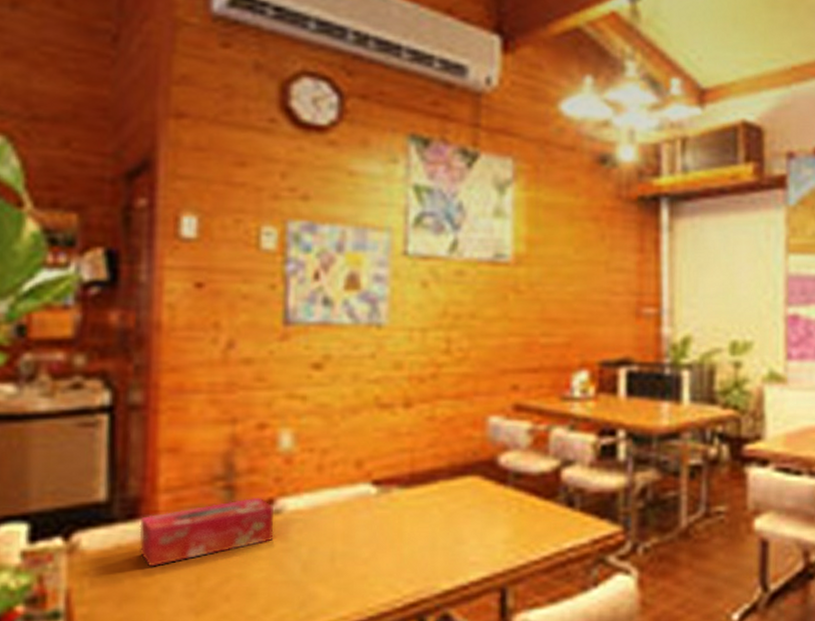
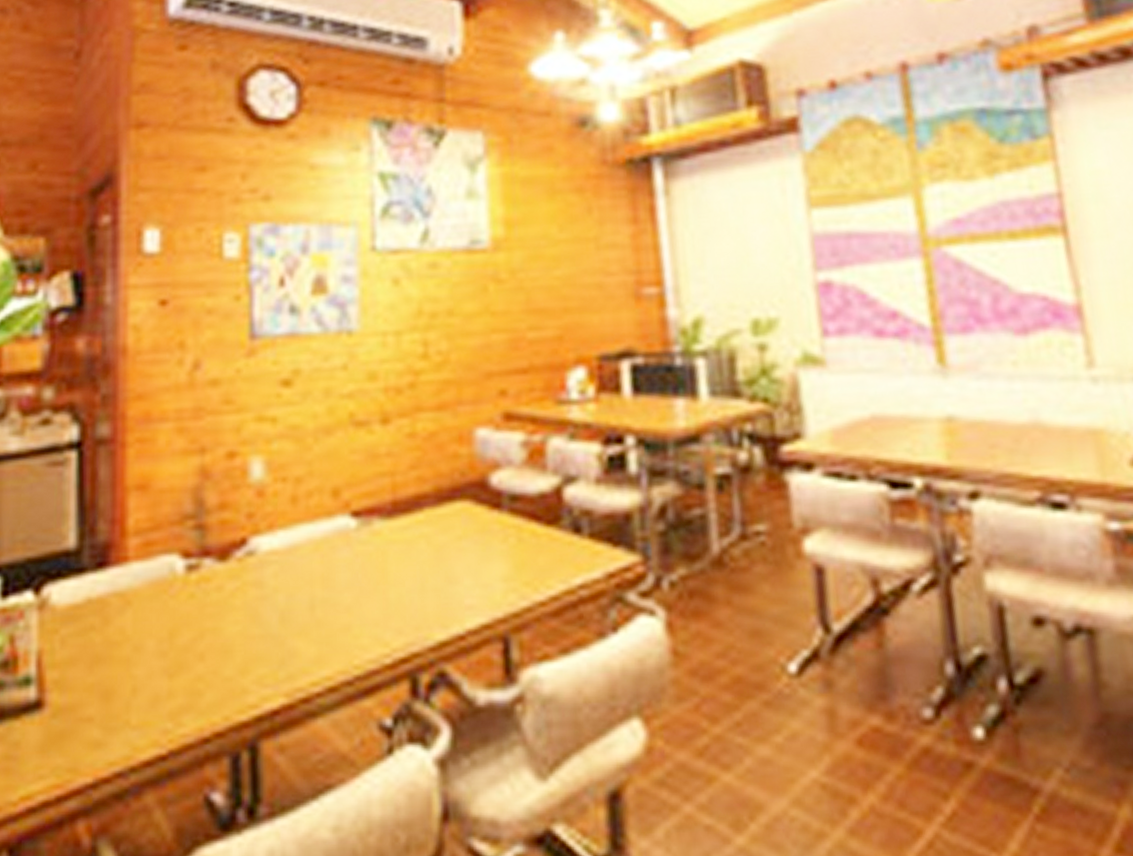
tissue box: present [139,497,274,567] -> none [109,537,248,623]

